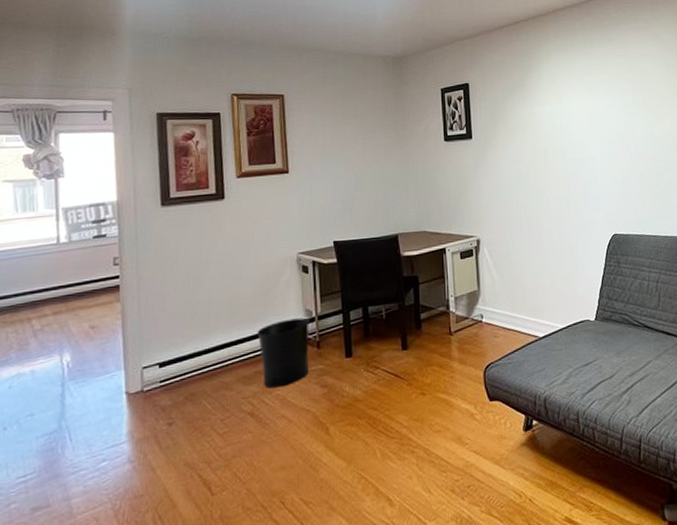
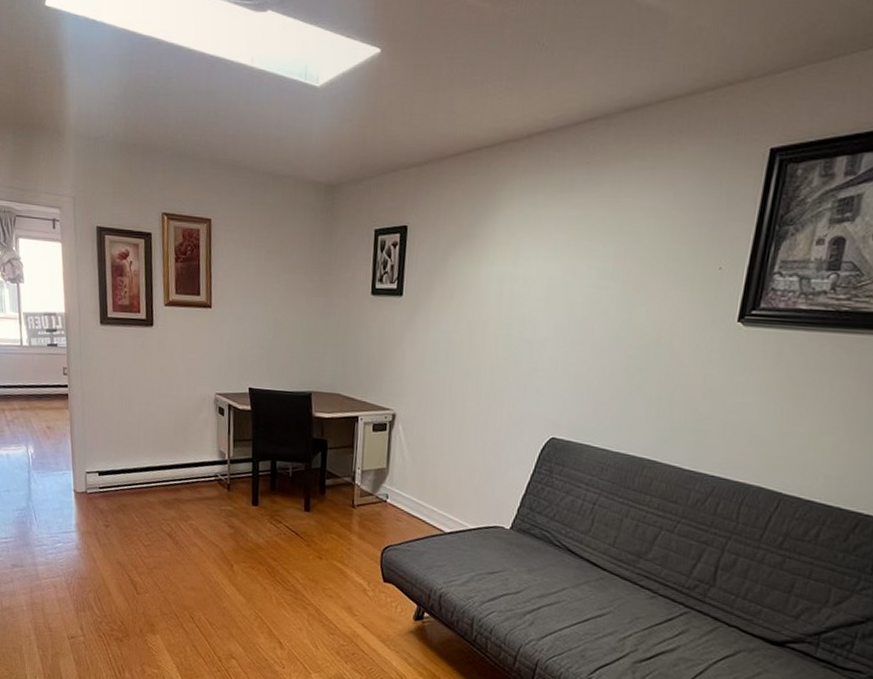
waste bin: present [257,317,311,388] -> none [177,456,224,518]

